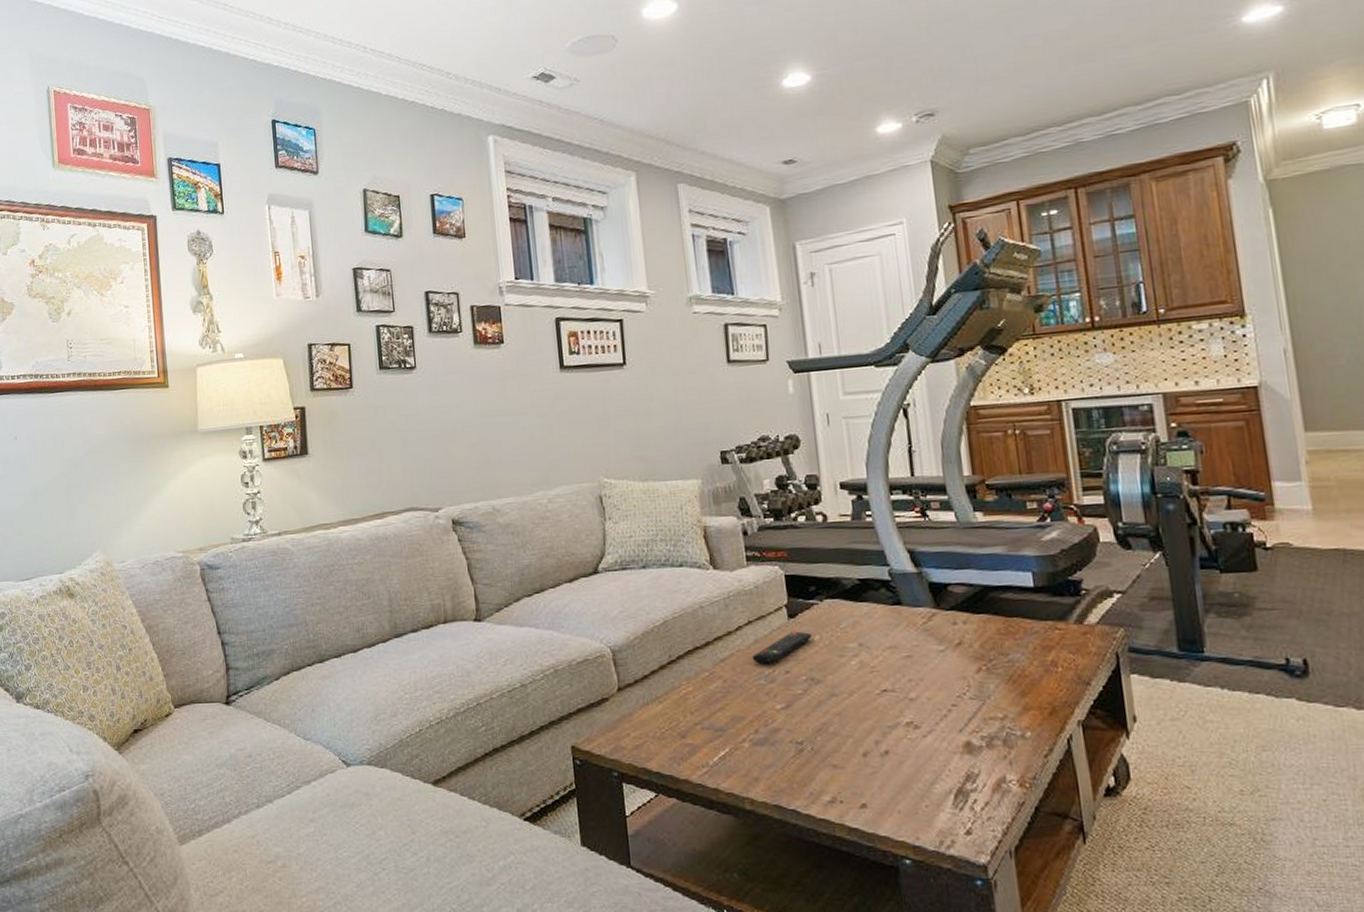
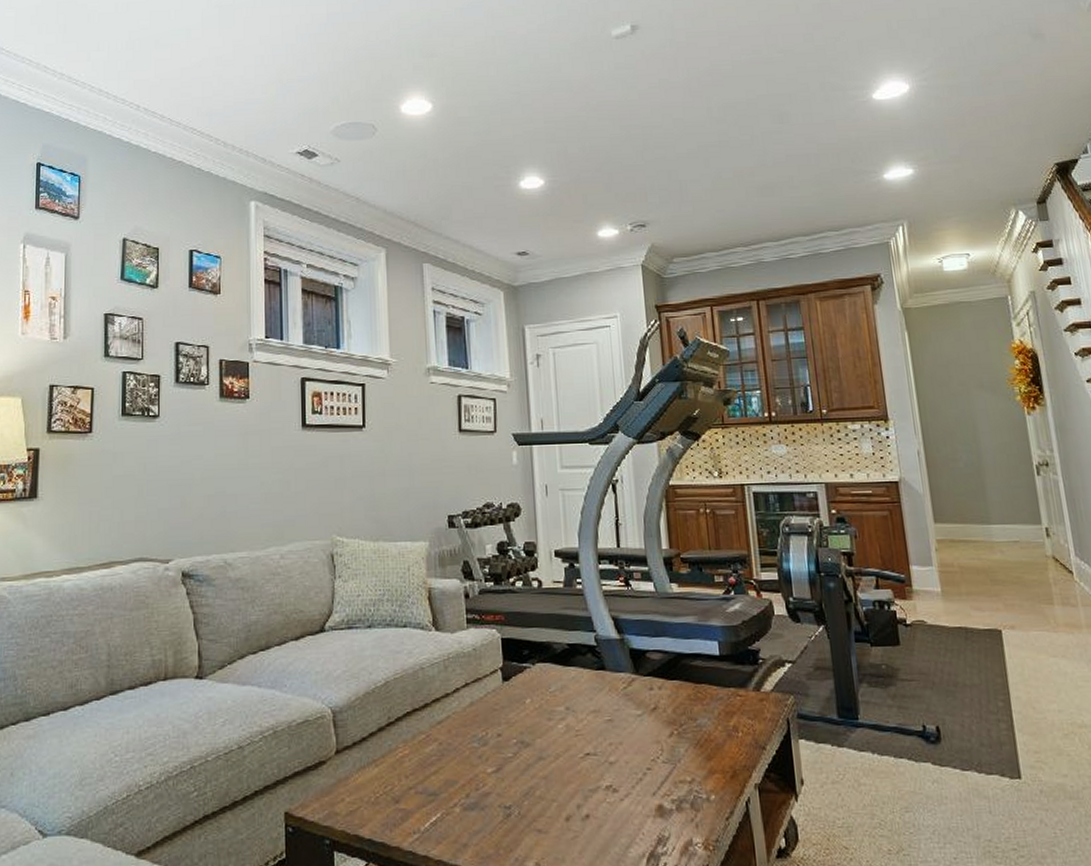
remote control: present [752,631,813,664] -> none [467,694,524,727]

